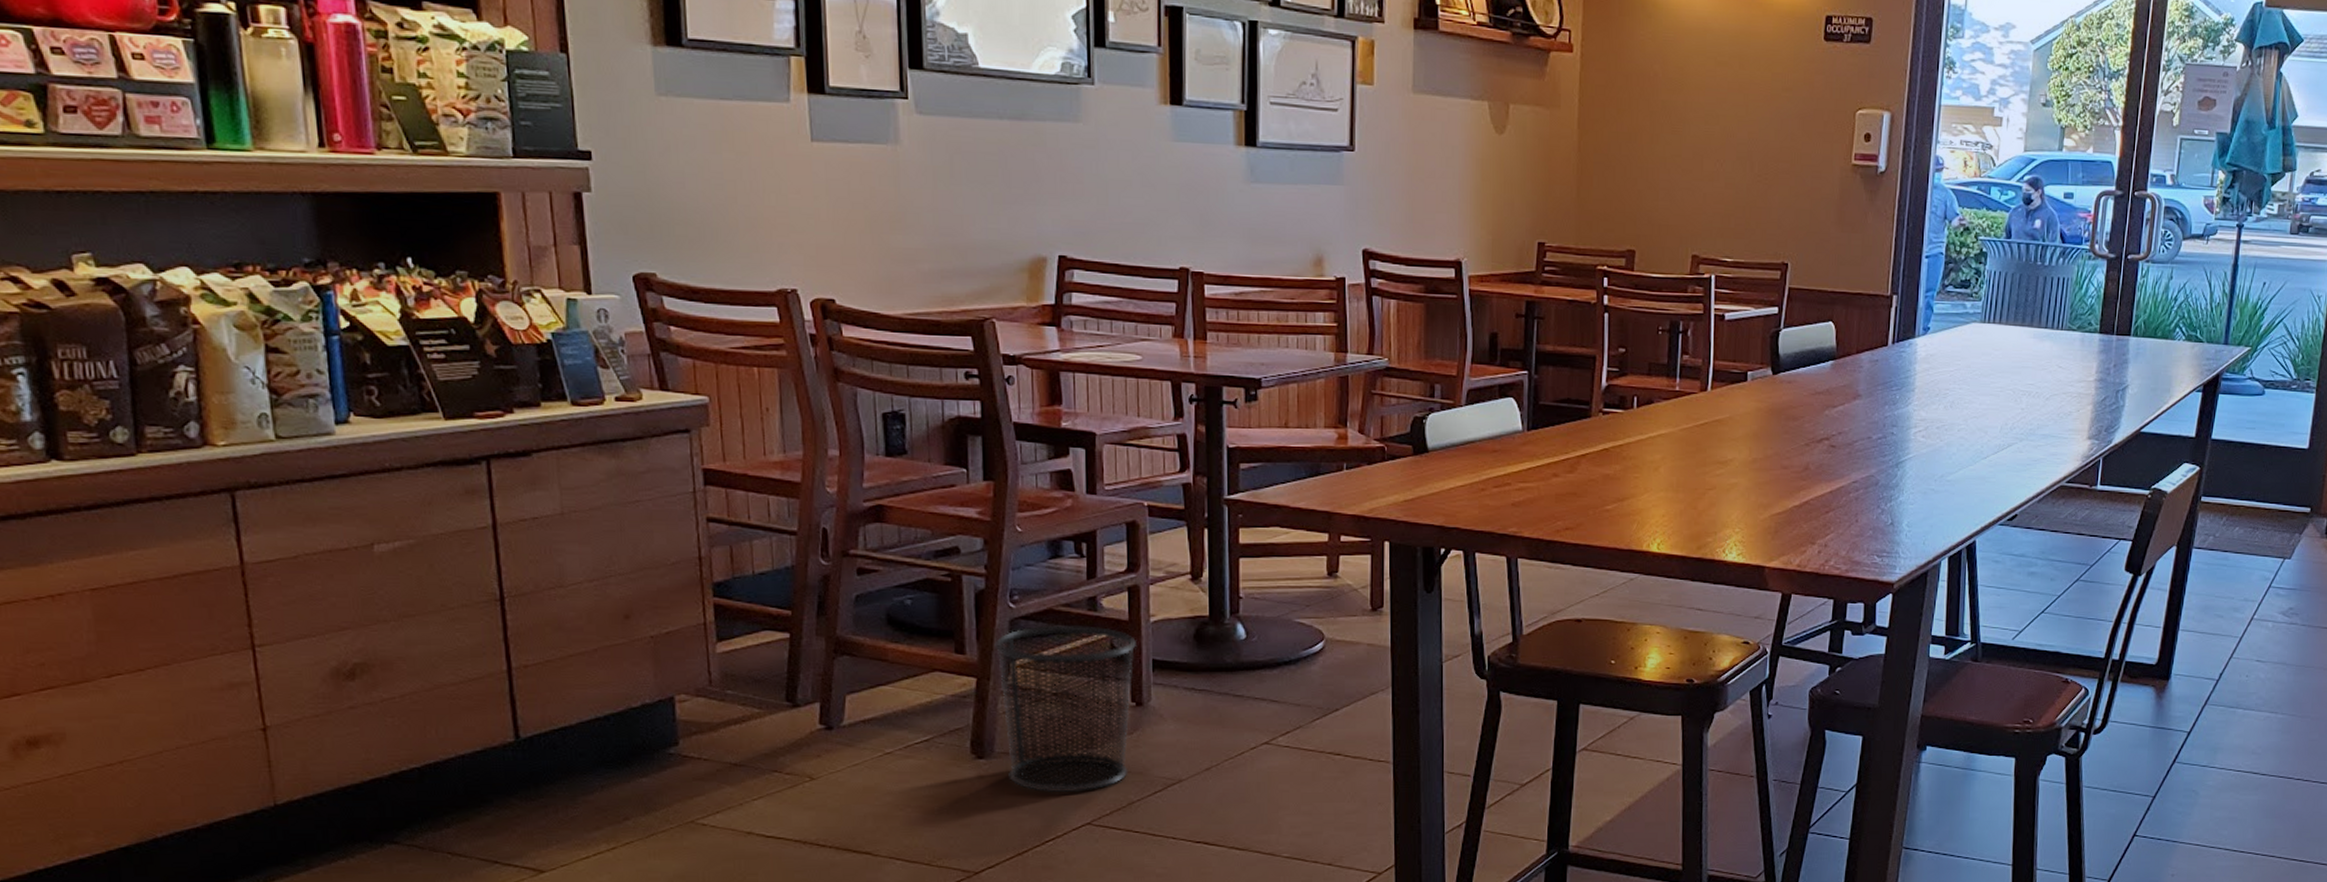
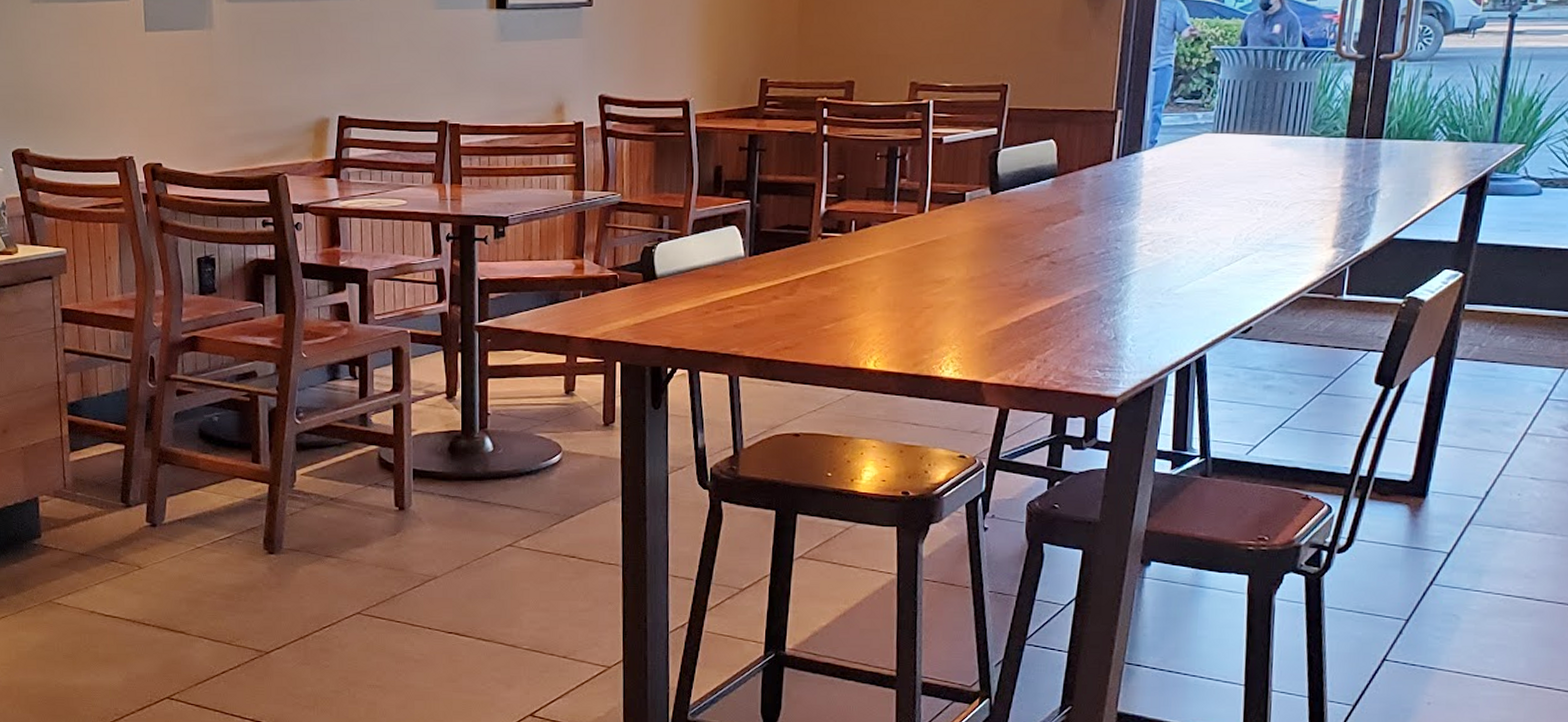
waste bin: present [994,625,1136,793] -> none [283,438,400,585]

